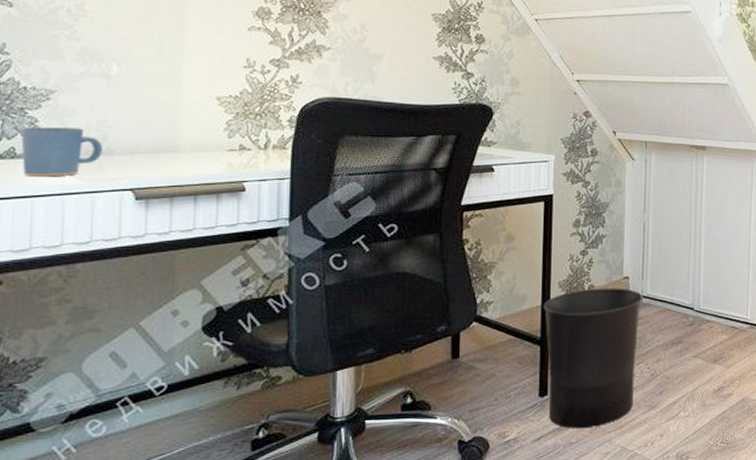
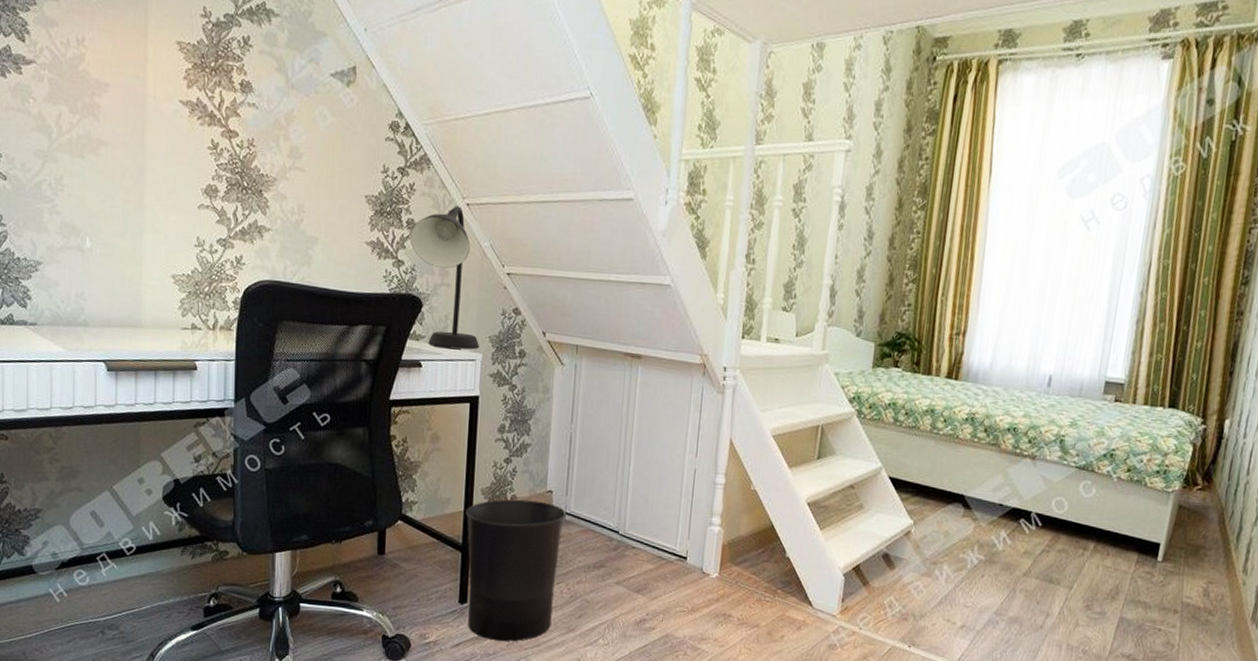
mug: present [21,127,103,177] -> none [17,295,80,344]
desk lamp: none [479,21,553,153] -> present [410,206,480,350]

